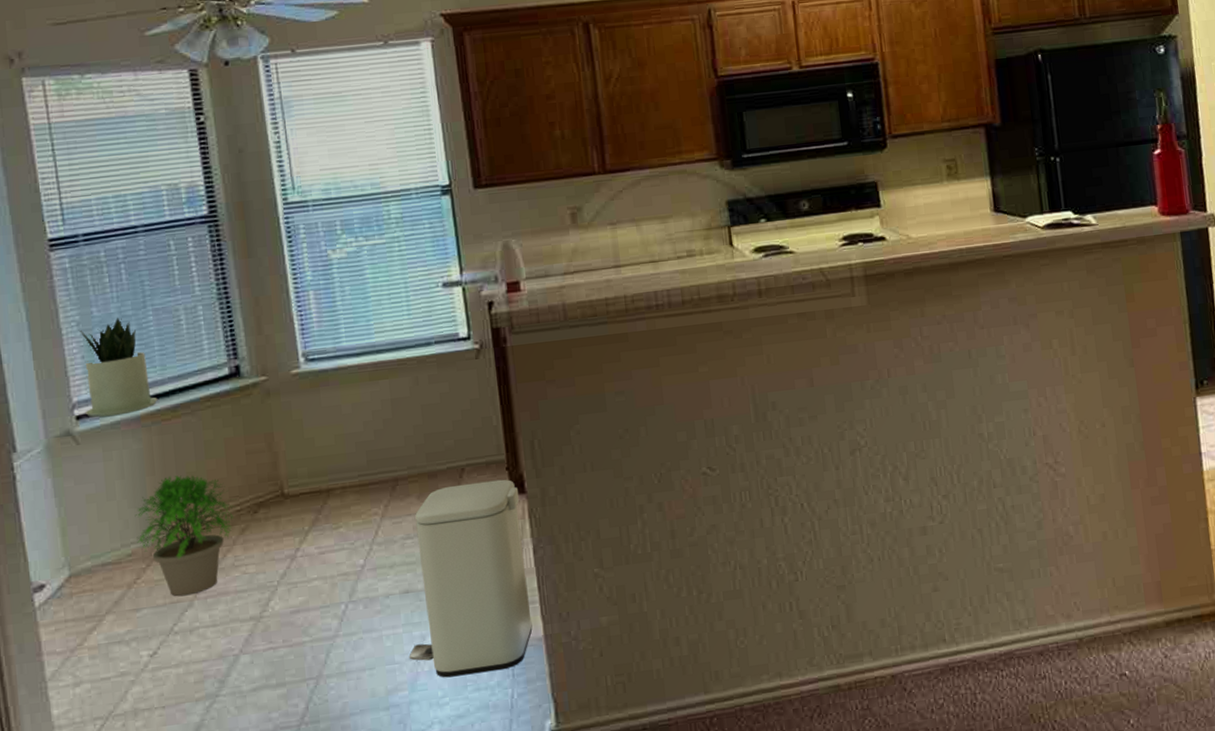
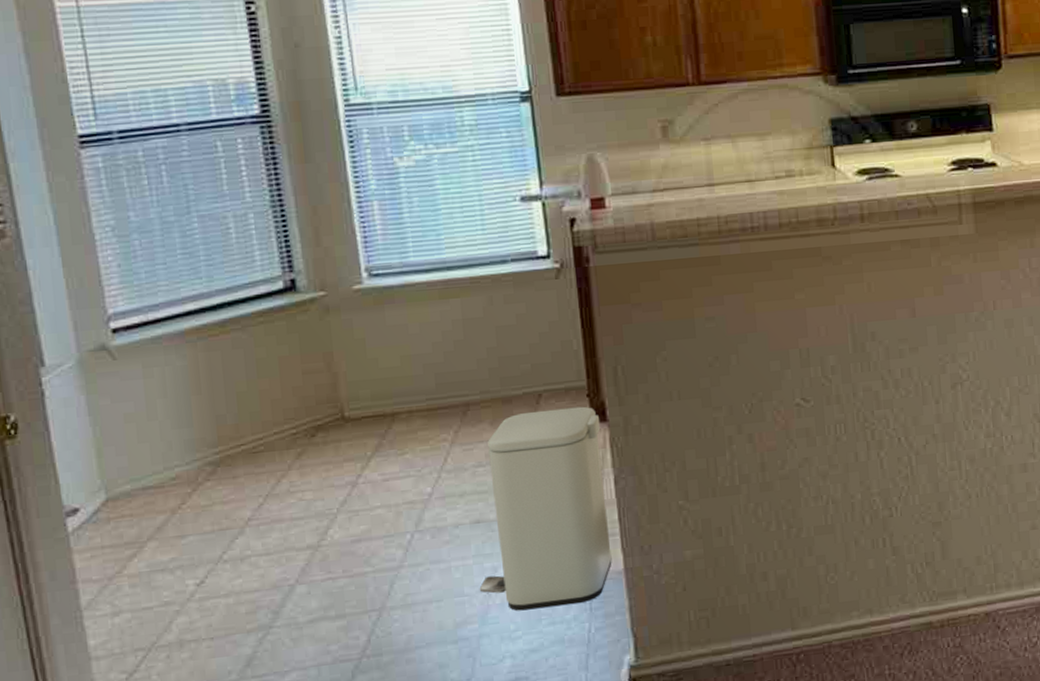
planter: present [78,317,158,418] -> none [113,223,204,332]
potted plant: present [136,475,237,597] -> none [180,395,292,523]

